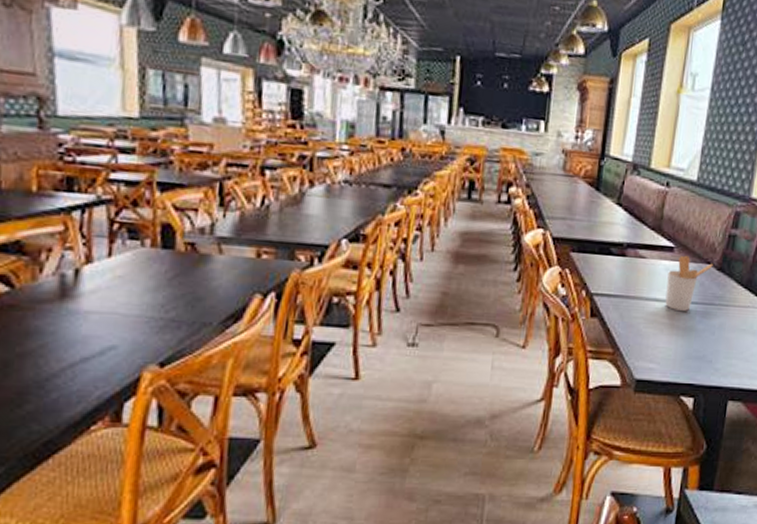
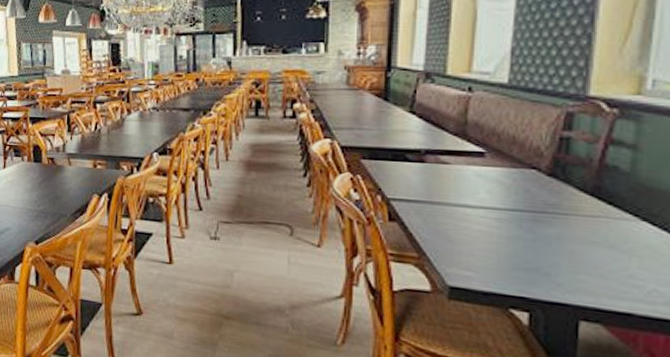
utensil holder: present [665,255,713,311] -> none [479,160,541,219]

